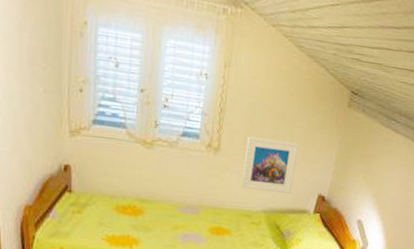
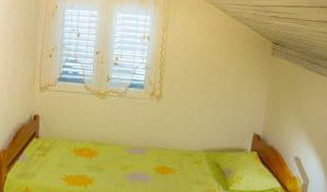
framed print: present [241,136,300,194] -> none [182,85,232,133]

